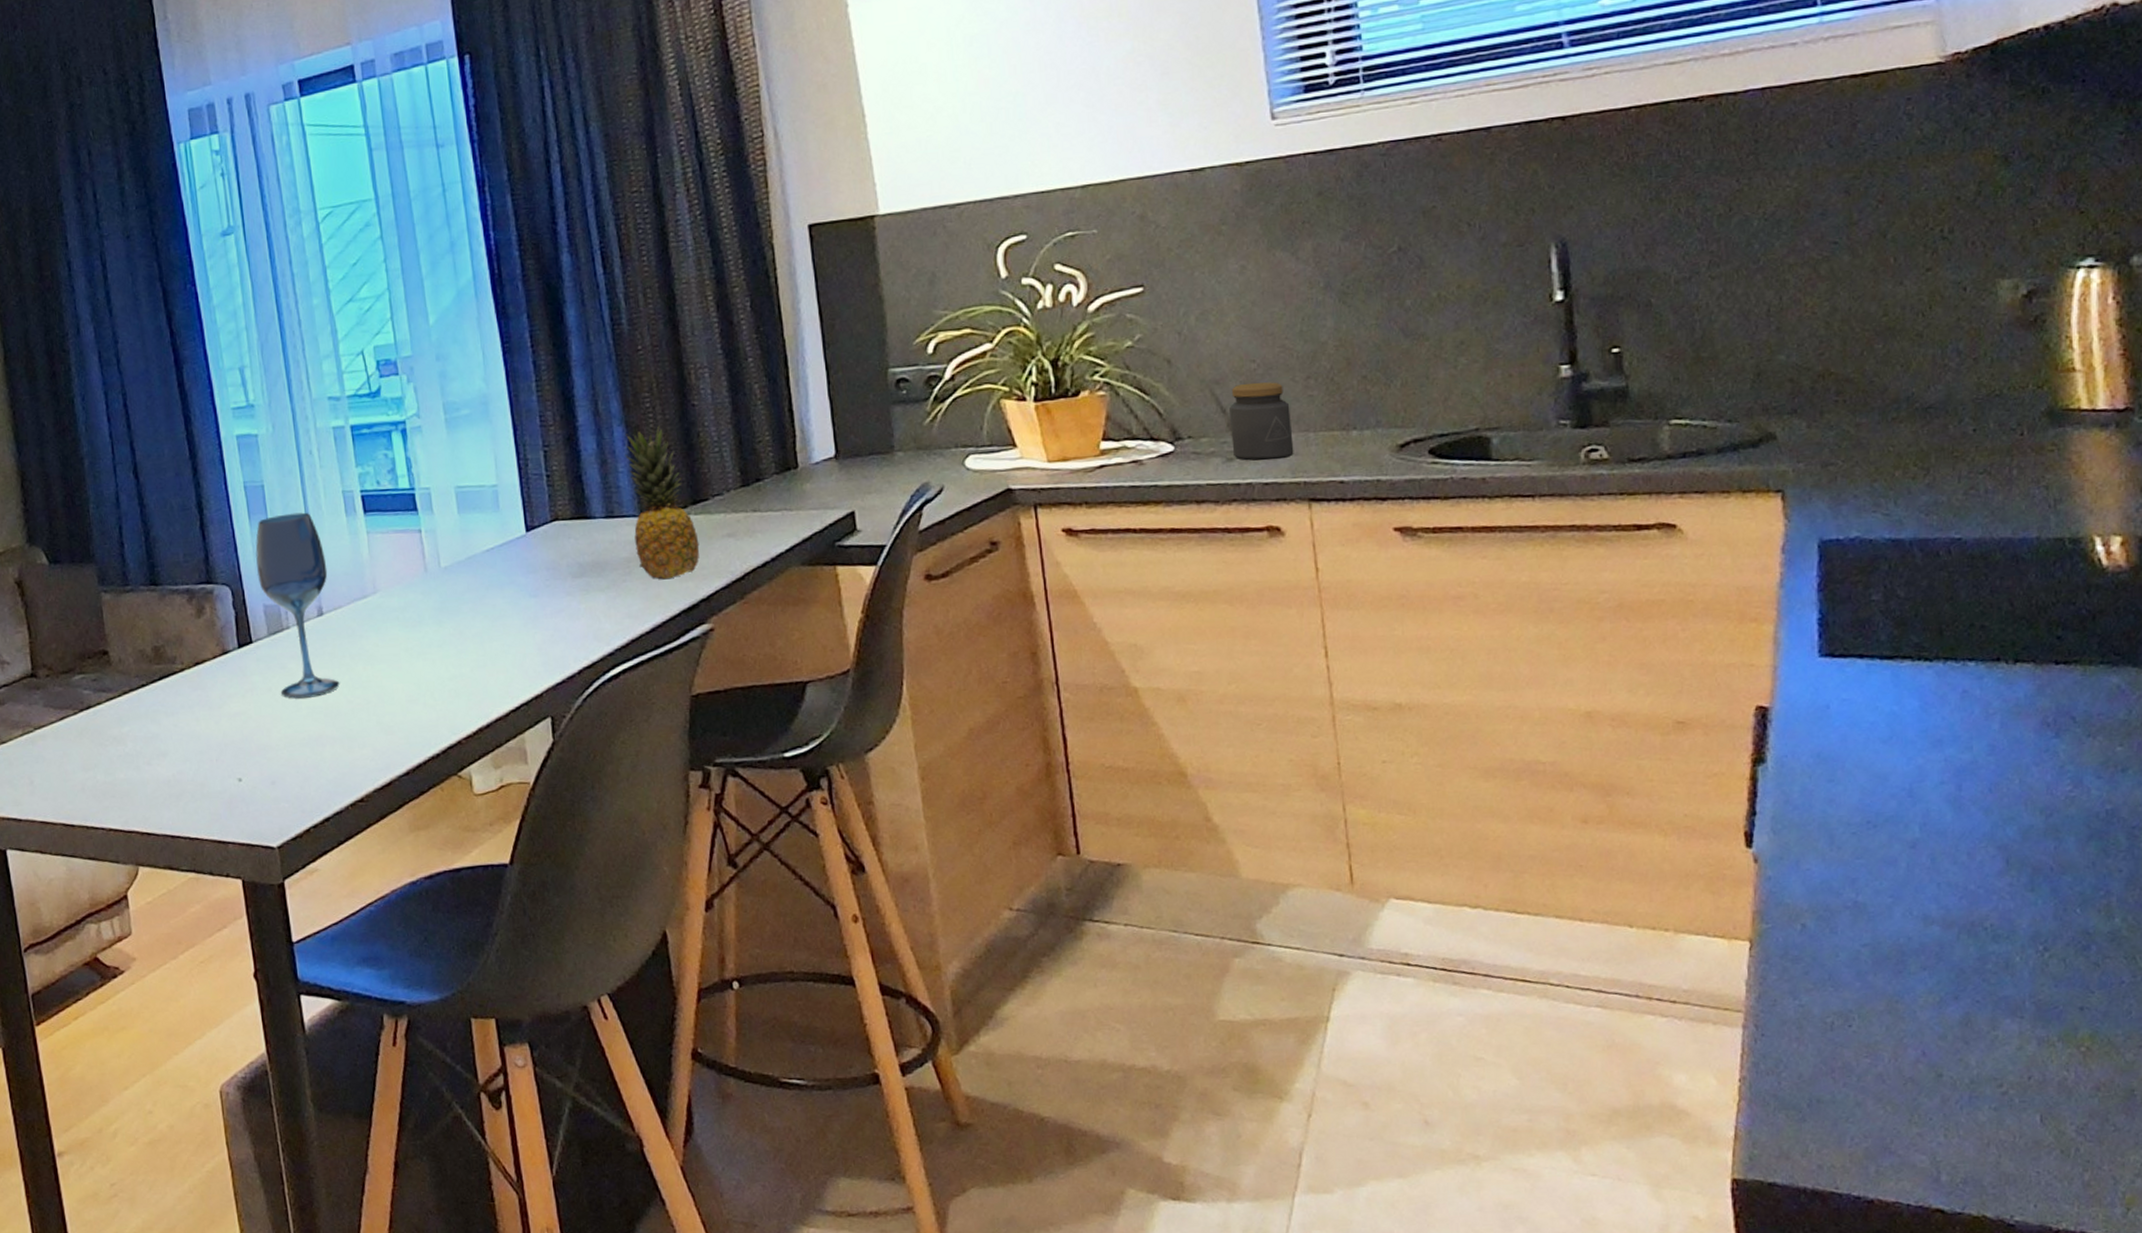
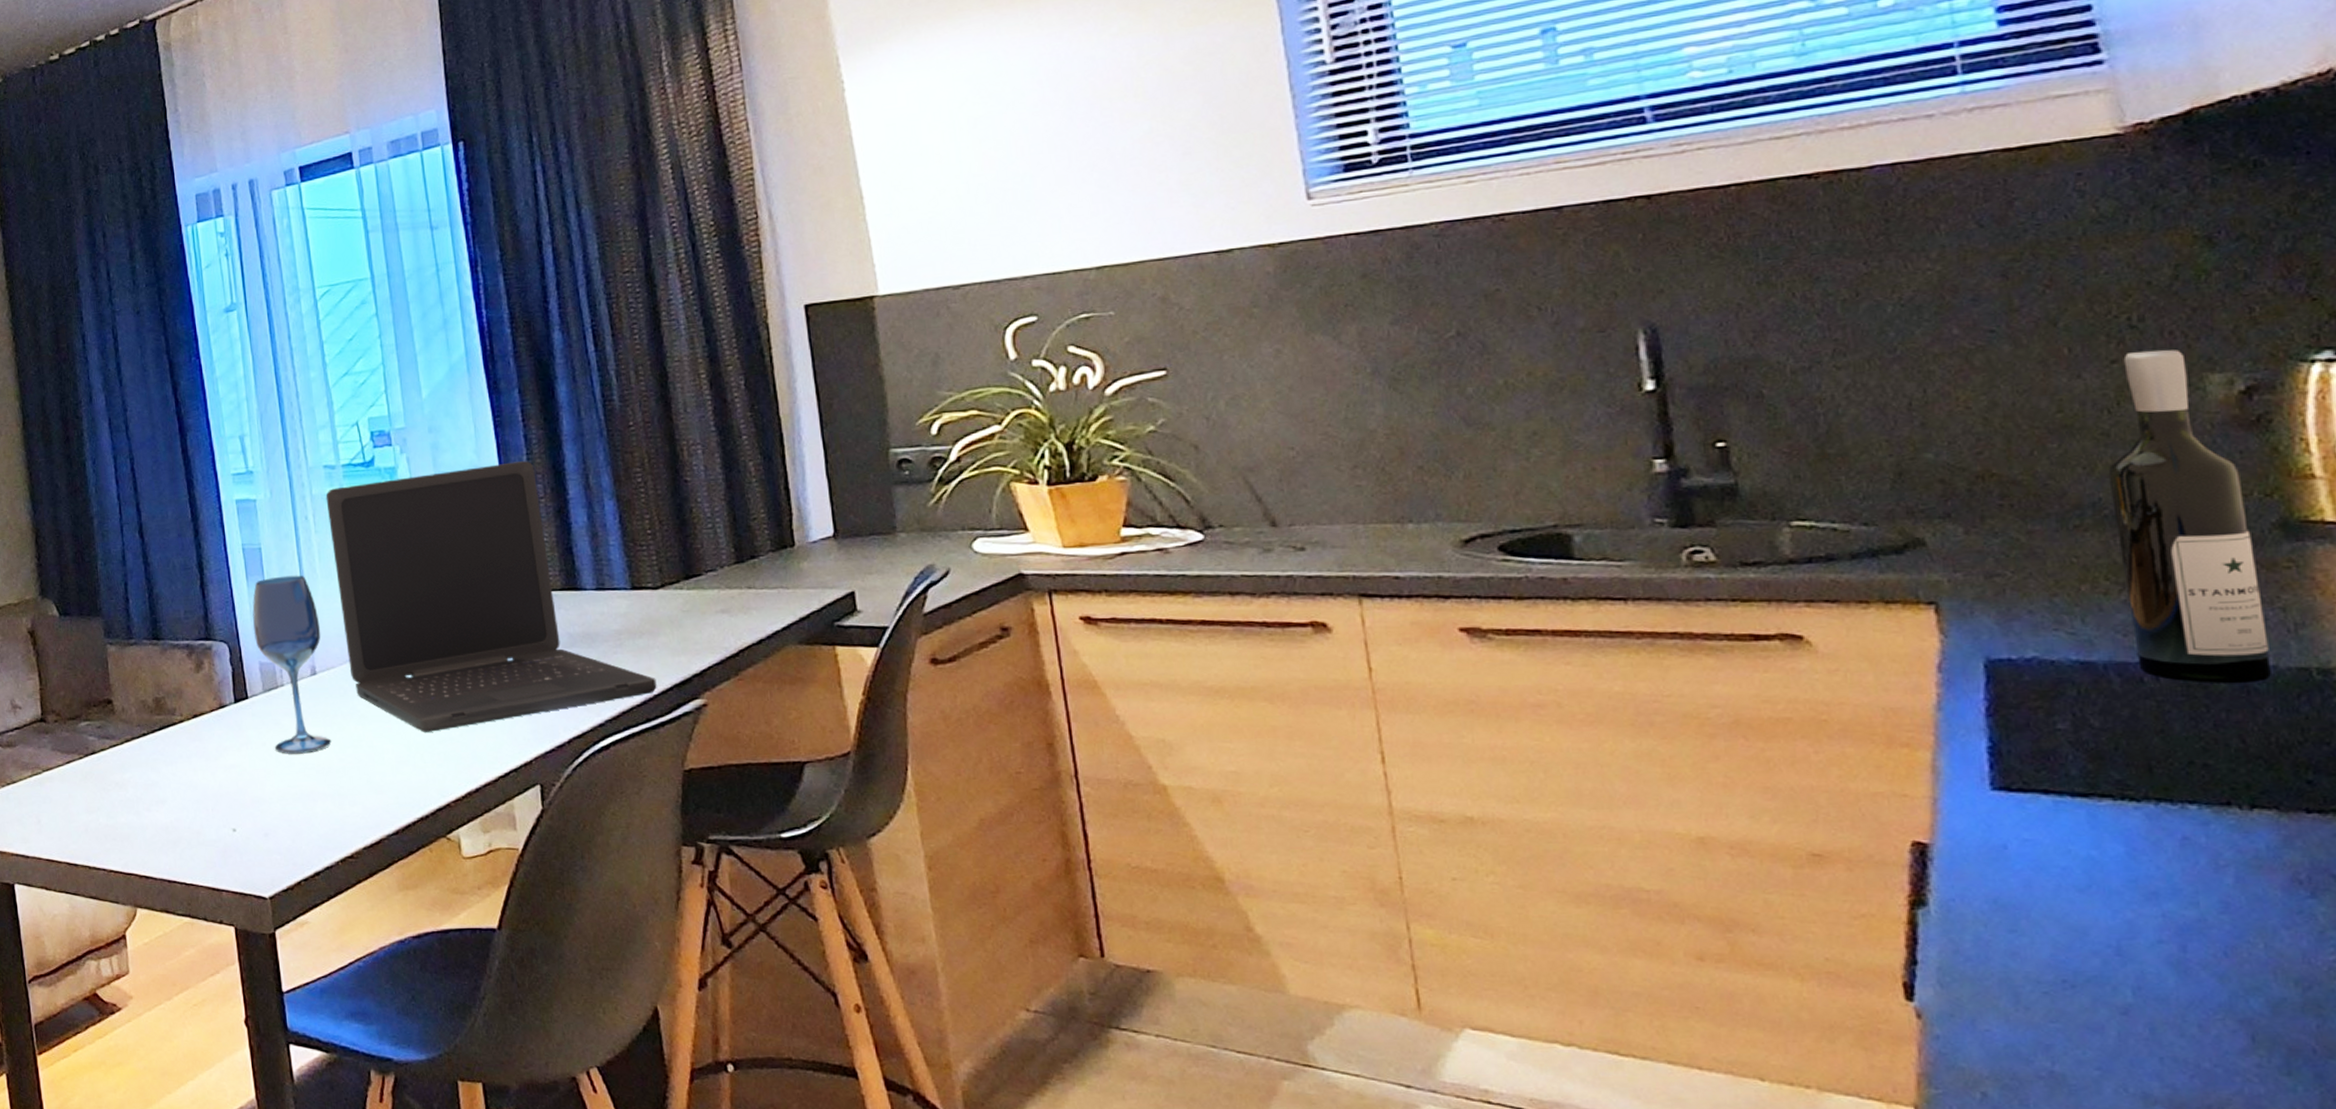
laptop: none [330,388,665,670] -> present [325,461,657,732]
fruit: present [625,425,700,580] -> none [616,500,693,653]
jar: present [1229,382,1294,461] -> none [1266,470,1341,553]
bottle: none [1920,258,2035,556] -> present [2108,349,2271,685]

